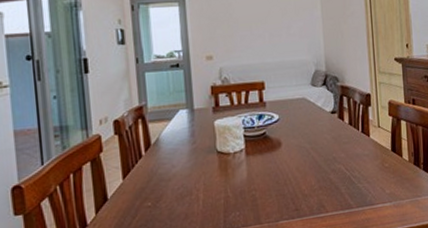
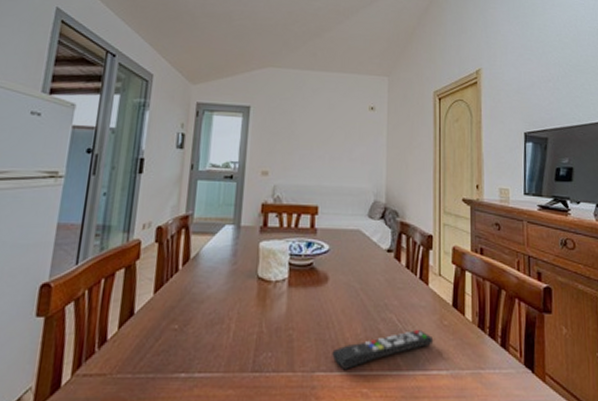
remote control: none [292,173,378,215] -> present [332,329,434,369]

